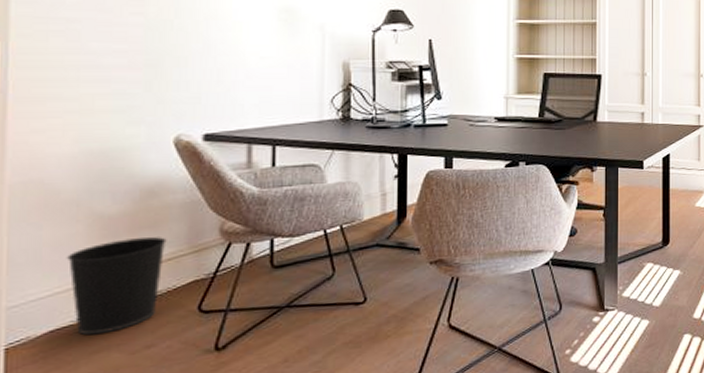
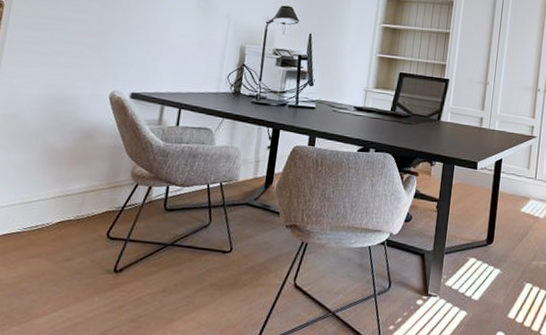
wastebasket: present [67,237,167,336] -> none [21,169,93,243]

